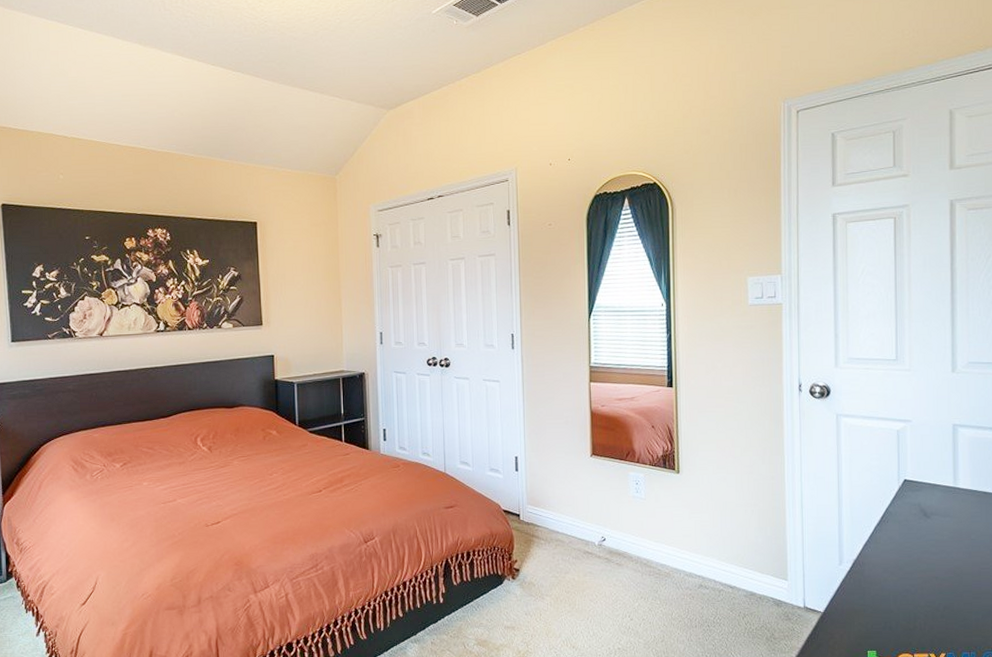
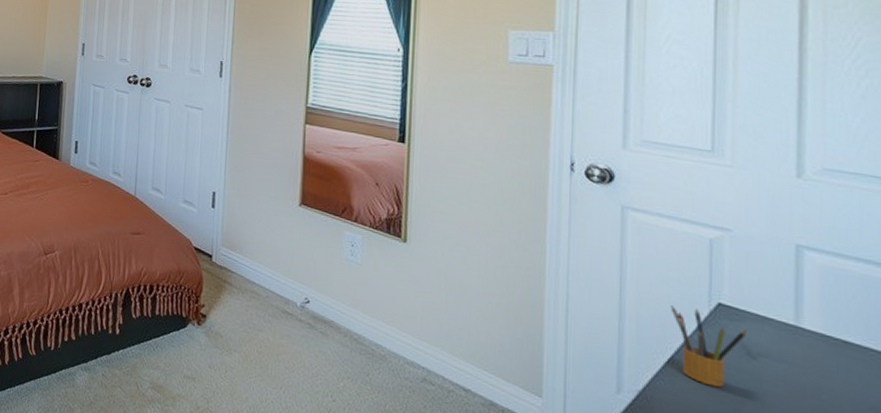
pencil box: none [873,486,924,545] -> present [670,305,748,388]

